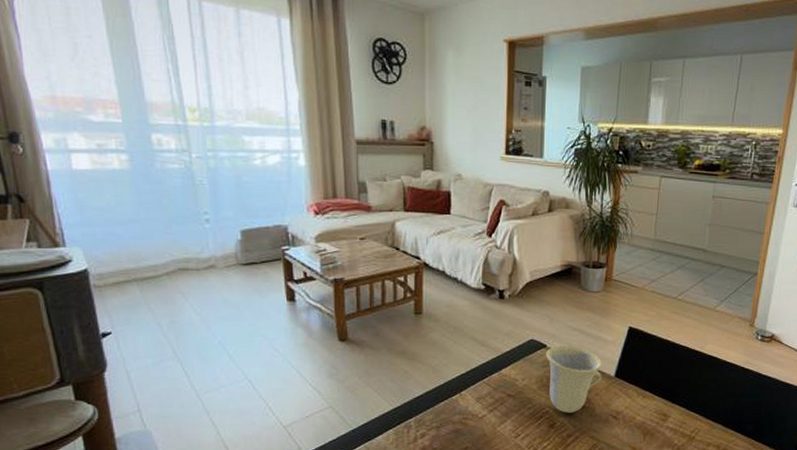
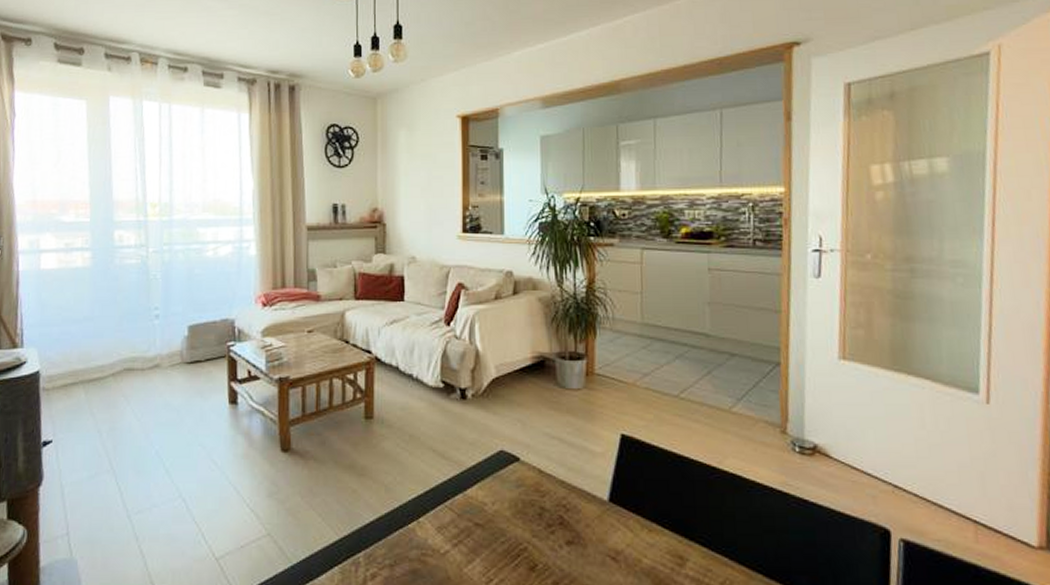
cup: present [546,346,603,413] -> none [520,459,592,551]

